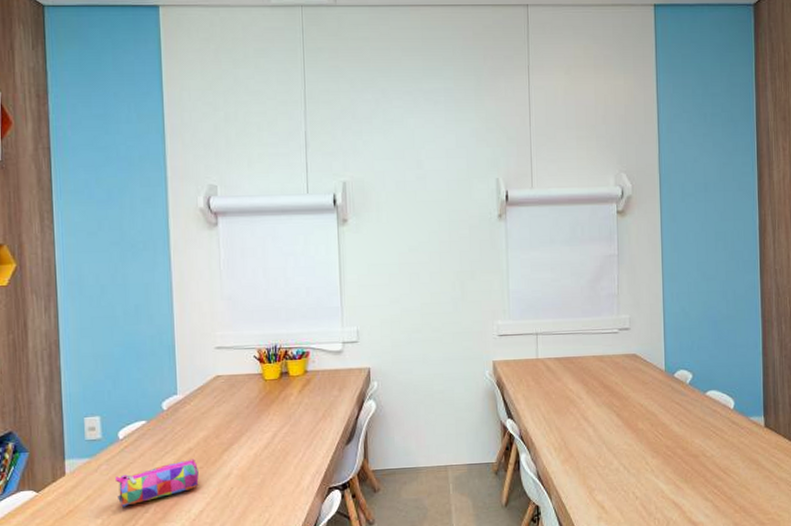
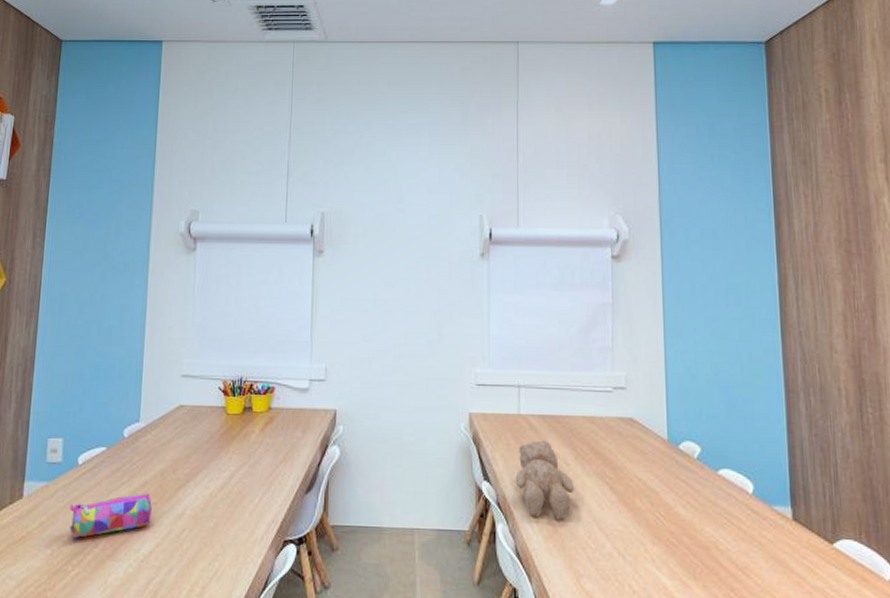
teddy bear: none [535,380,587,446] -> present [515,440,575,521]

